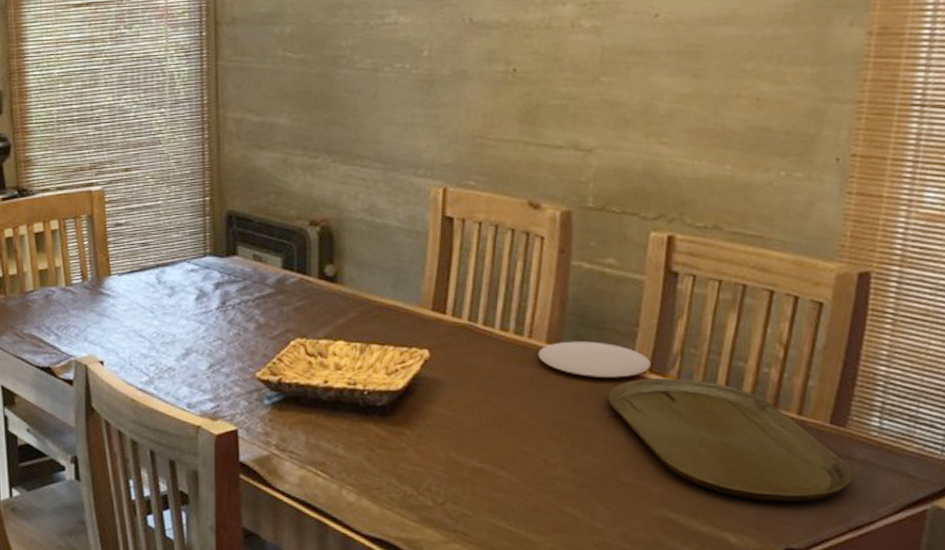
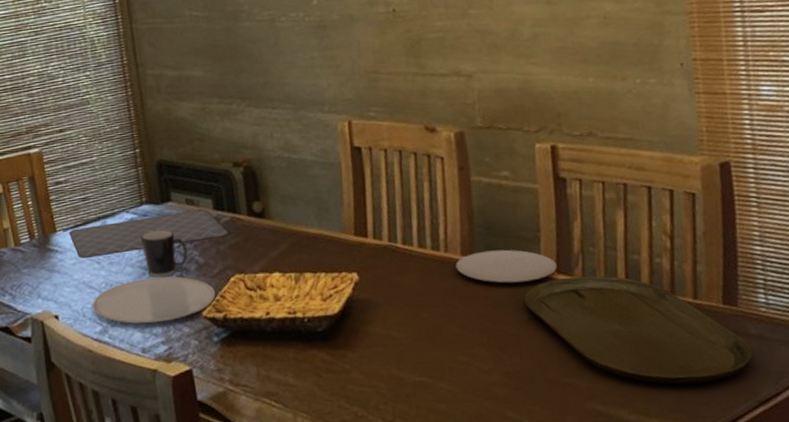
placemat: none [124,267,295,306] -> present [69,209,228,258]
plate: none [140,332,272,379] -> present [92,276,215,324]
mug: none [200,284,248,334] -> present [141,229,188,278]

